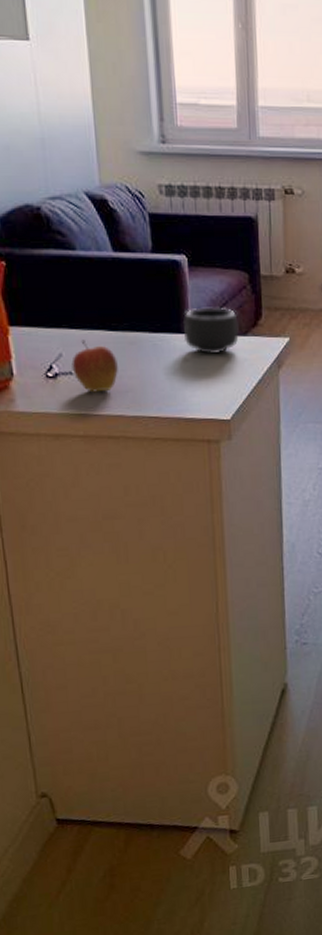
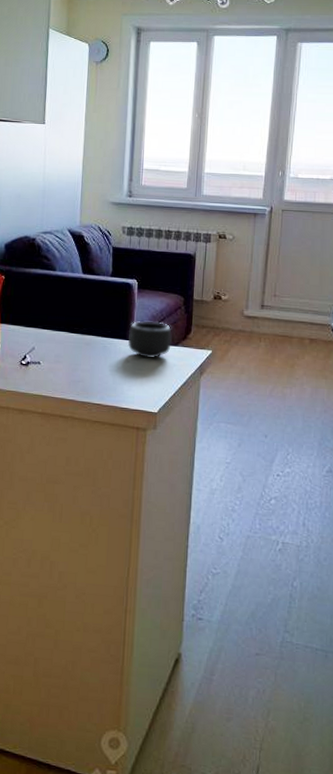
fruit: present [71,339,119,393] -> none [40,338,76,380]

